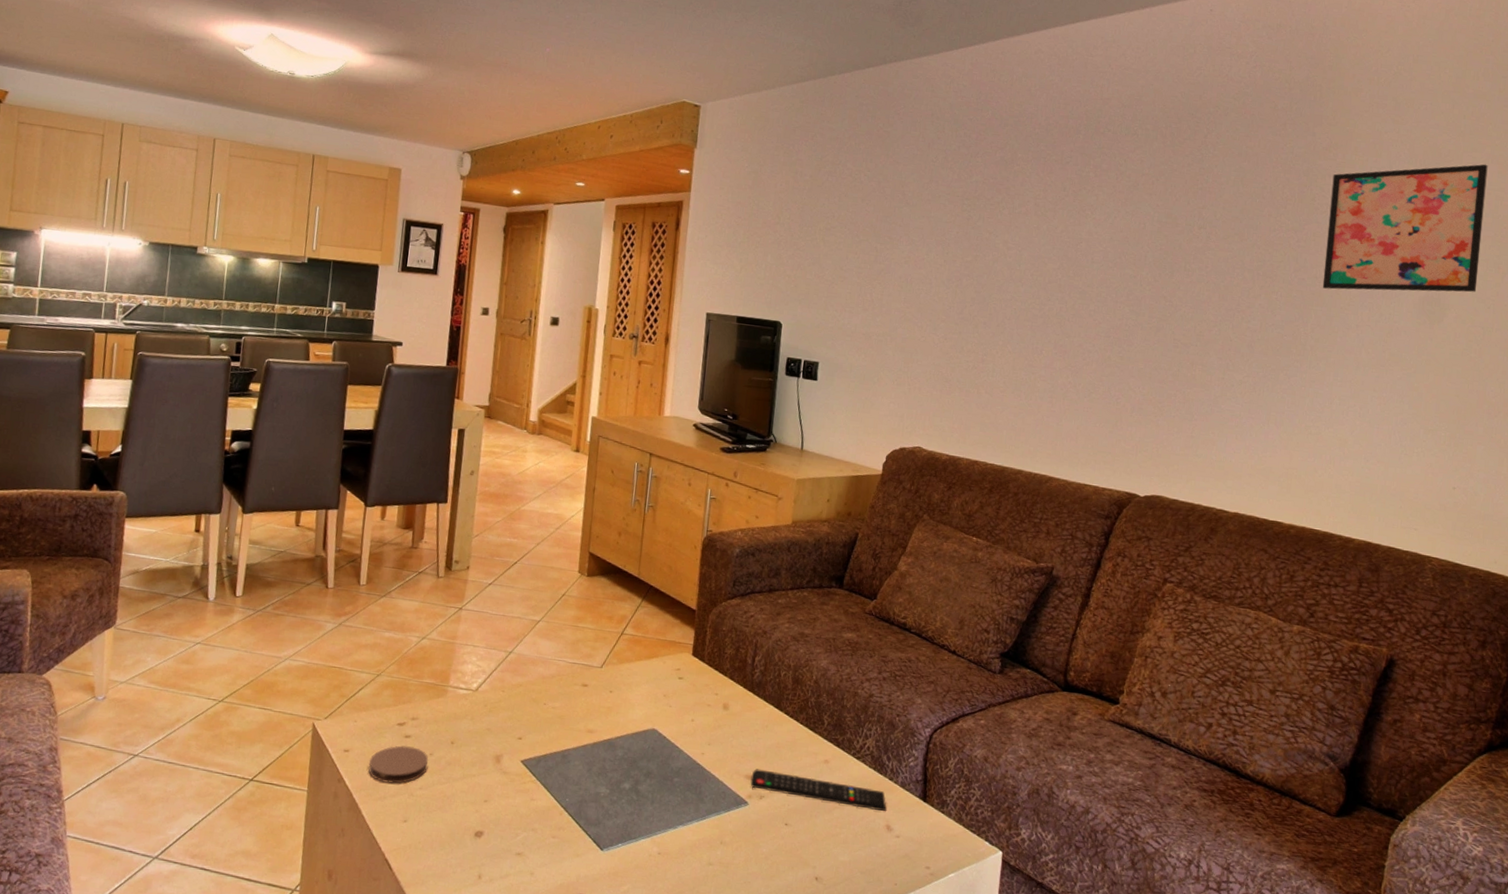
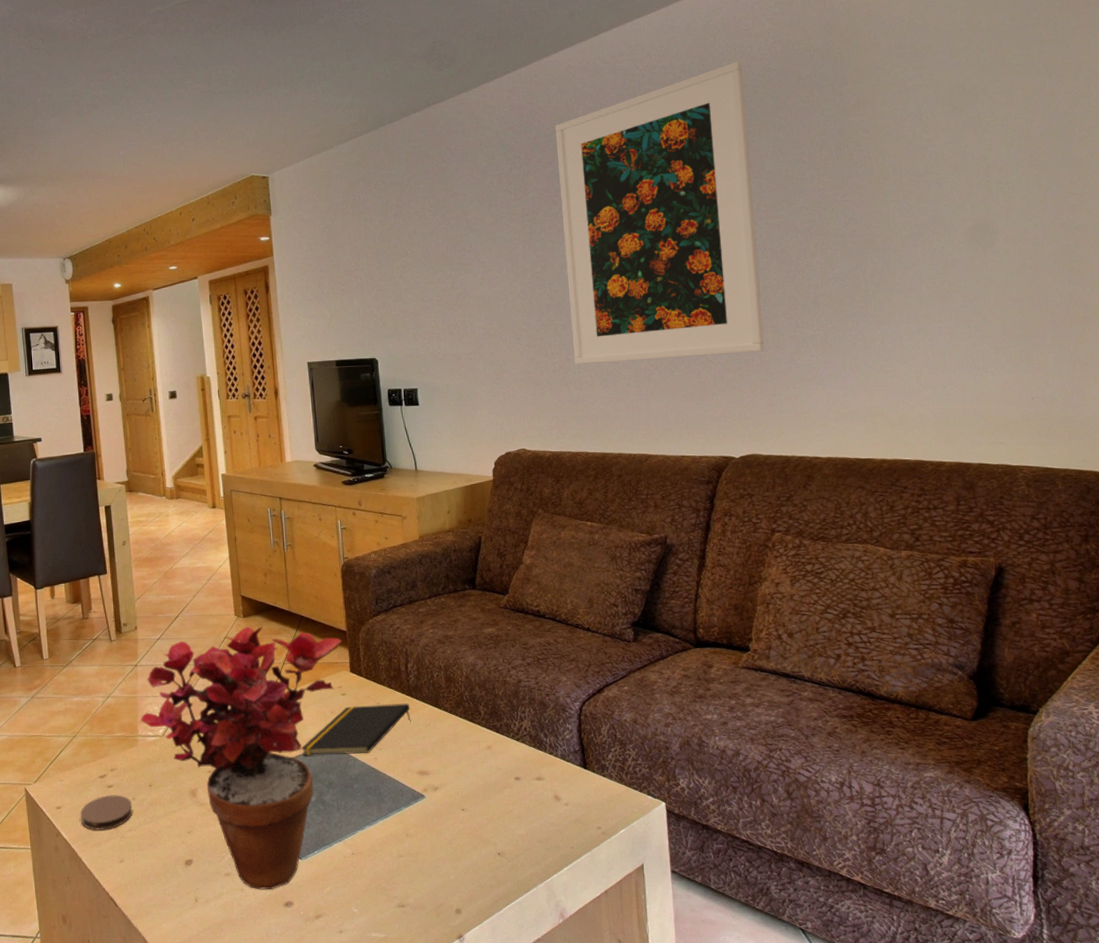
potted plant: none [455,586,689,878] -> present [141,626,342,890]
notepad: none [624,692,750,747] -> present [301,703,411,755]
remote control: present [750,769,887,812] -> none [423,764,552,784]
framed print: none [989,78,1218,389] -> present [555,61,764,365]
wall art: present [1322,164,1488,292] -> none [866,91,1022,236]

